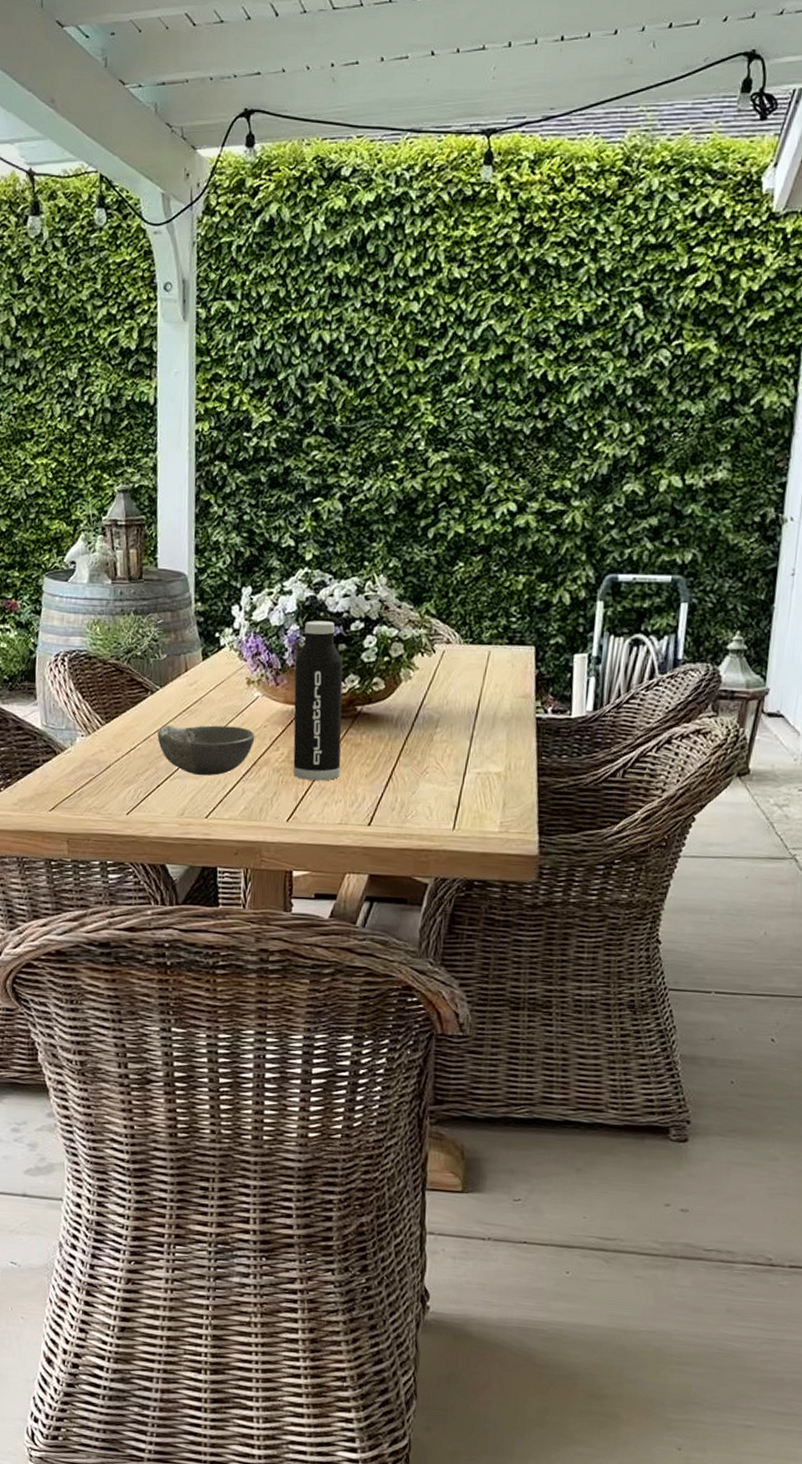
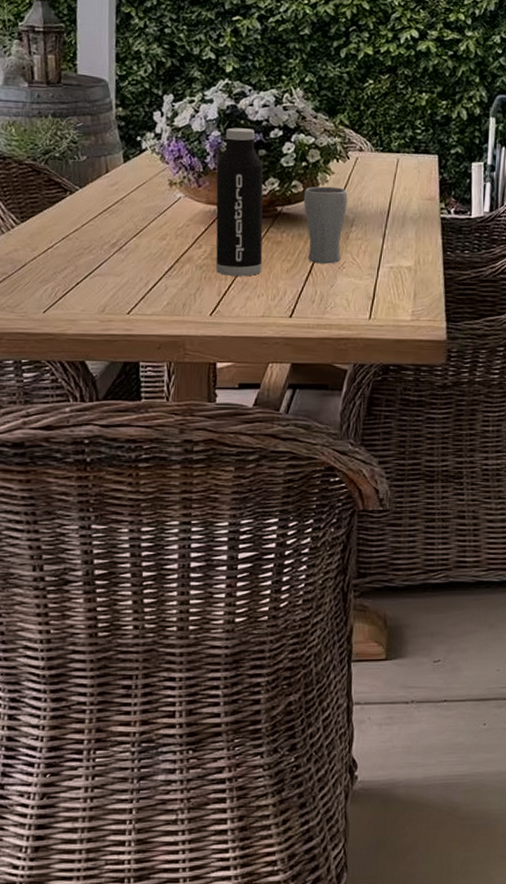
bowl: present [157,725,255,776] -> none [76,224,178,273]
drinking glass: none [384,683,433,769] -> present [303,186,348,264]

